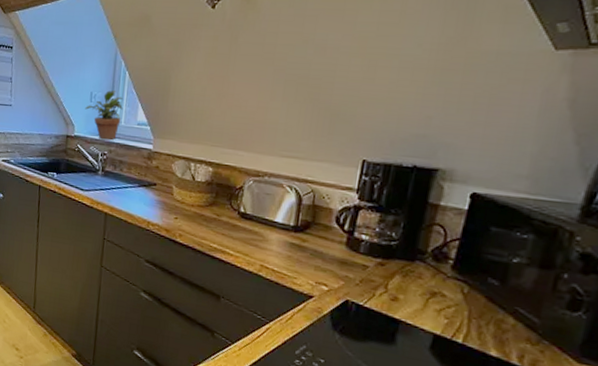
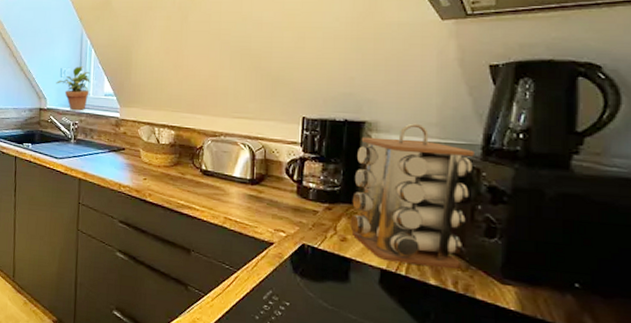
spice rack: none [404,173,571,342] -> present [350,123,474,270]

